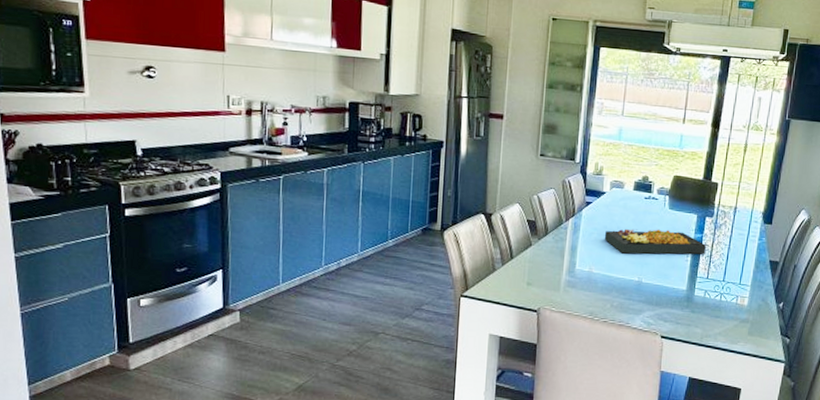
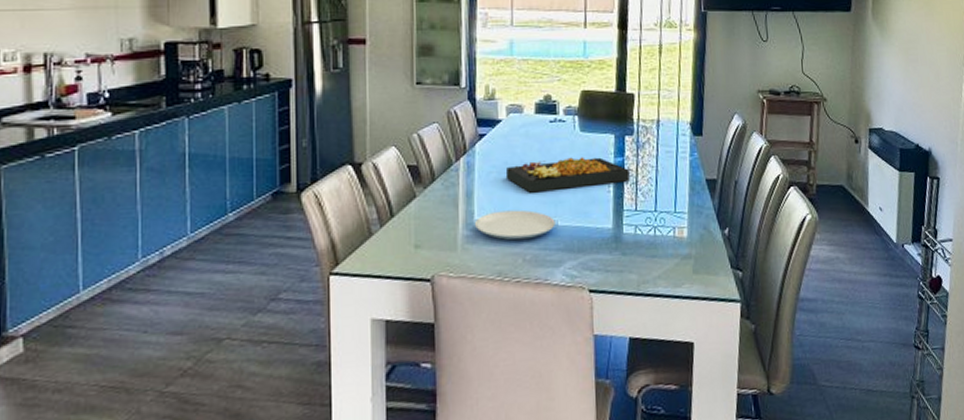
plate: none [576,265,640,290] -> present [475,209,555,241]

